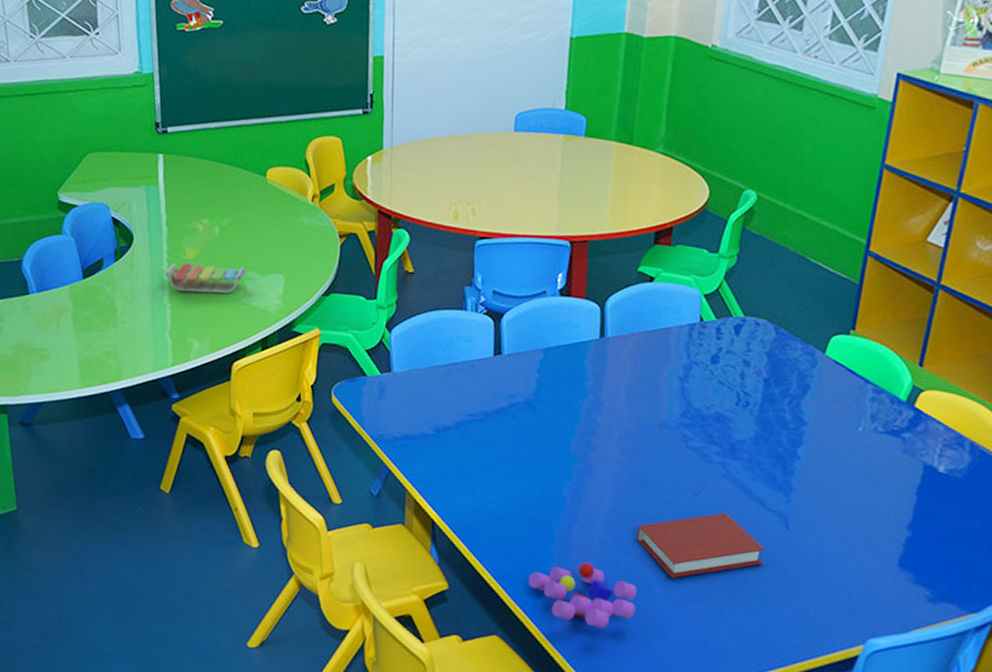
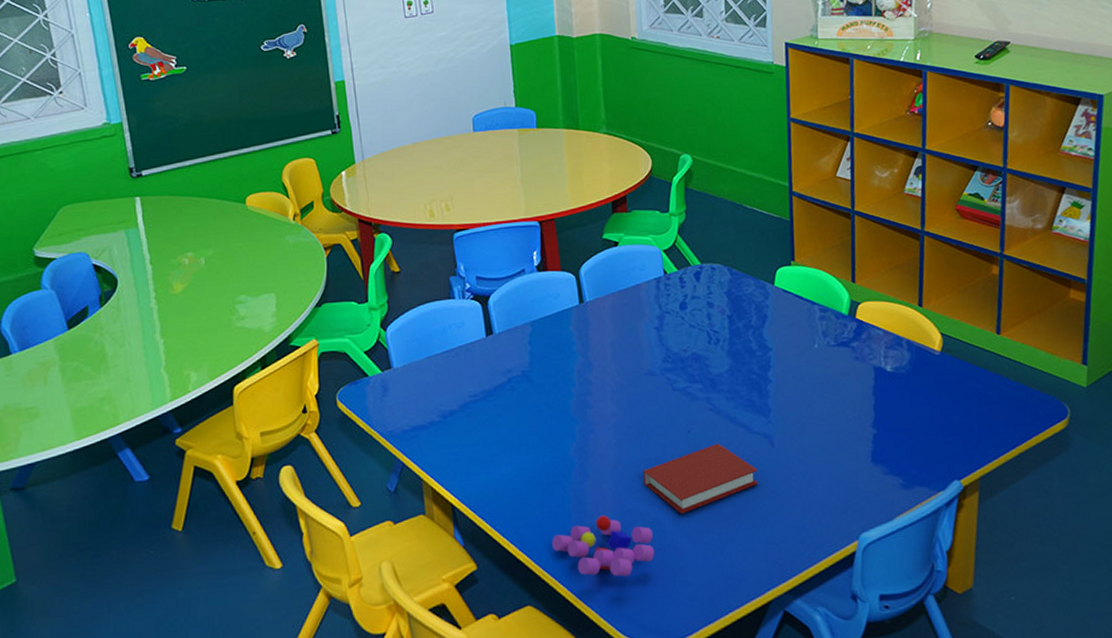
toy xylophone: present [166,262,246,294] -> none [155,291,237,326]

